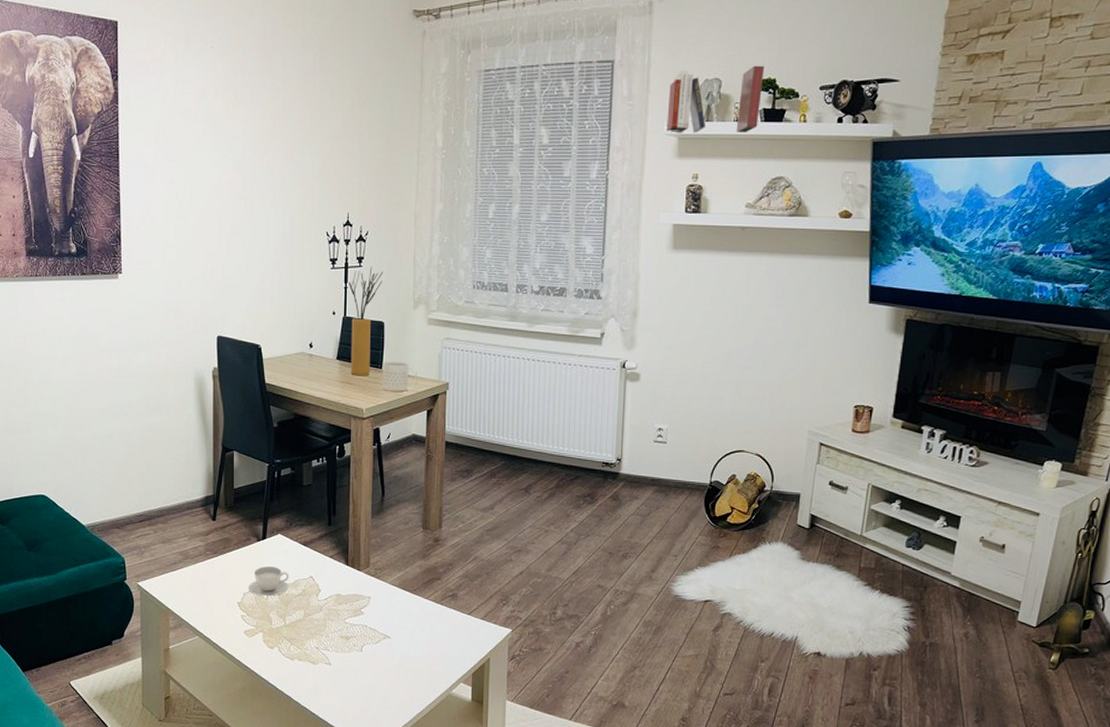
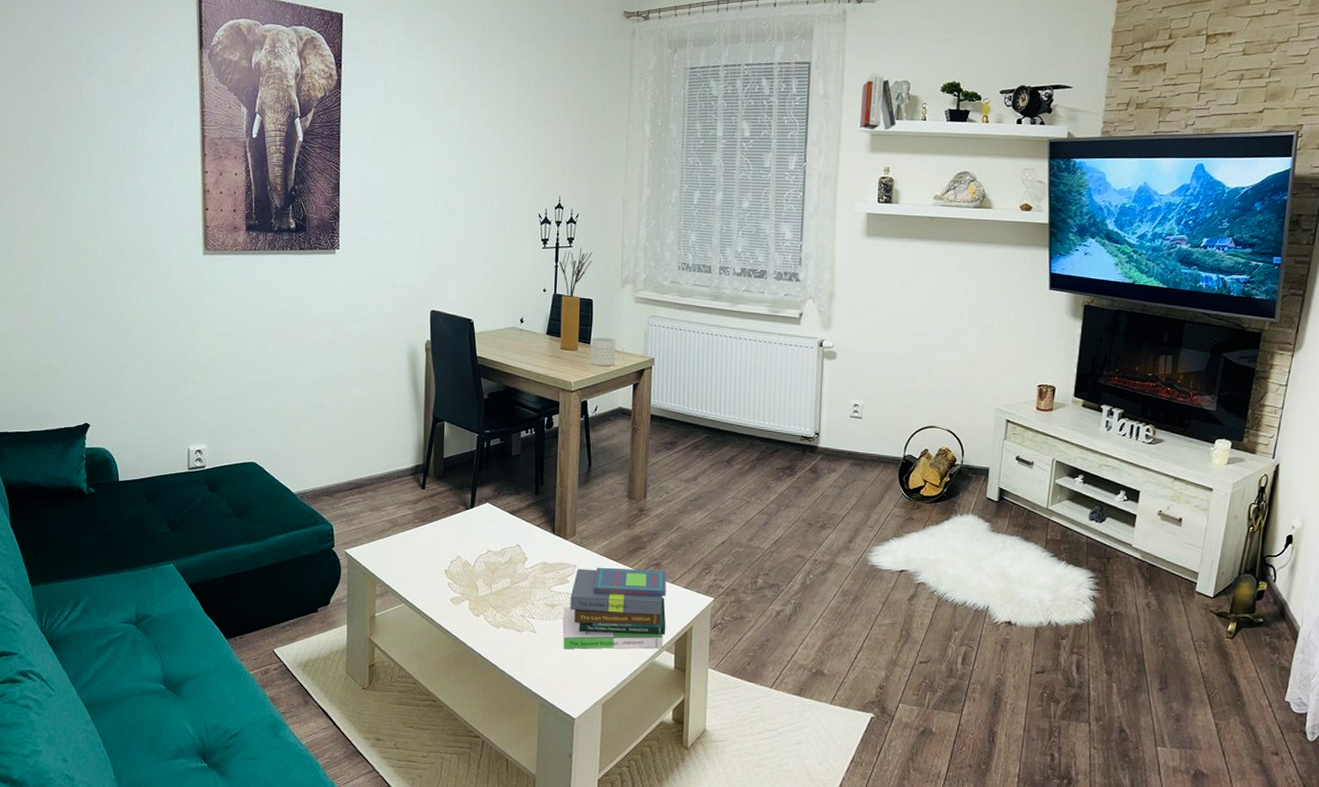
teacup: present [248,566,289,596] -> none [455,534,496,564]
books: none [358,598,463,681] -> present [563,567,667,649]
book: present [736,65,765,132] -> none [924,70,949,130]

